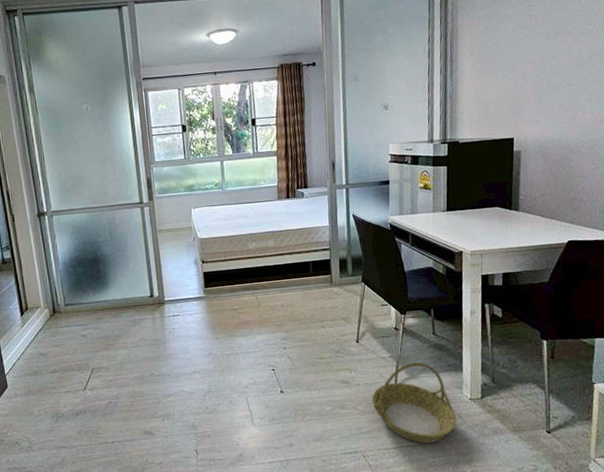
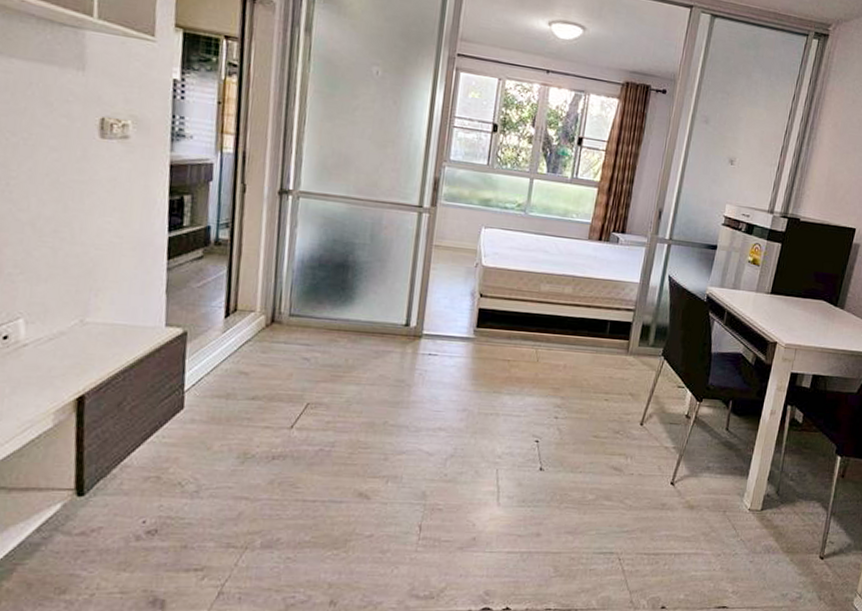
basket: present [371,362,457,444] -> none [642,458,730,554]

